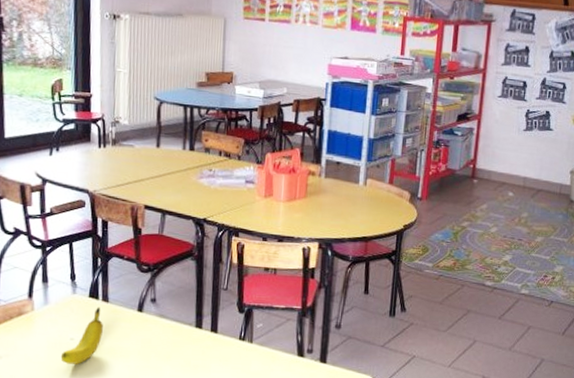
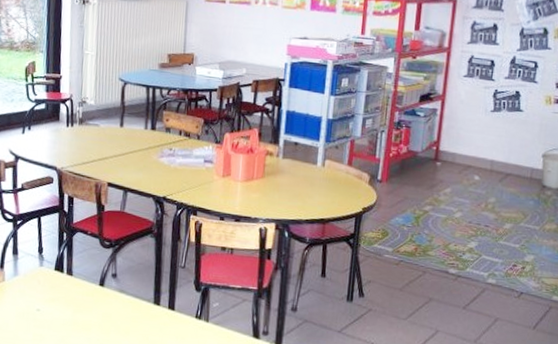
fruit: present [60,307,103,364] -> none [27,279,67,335]

